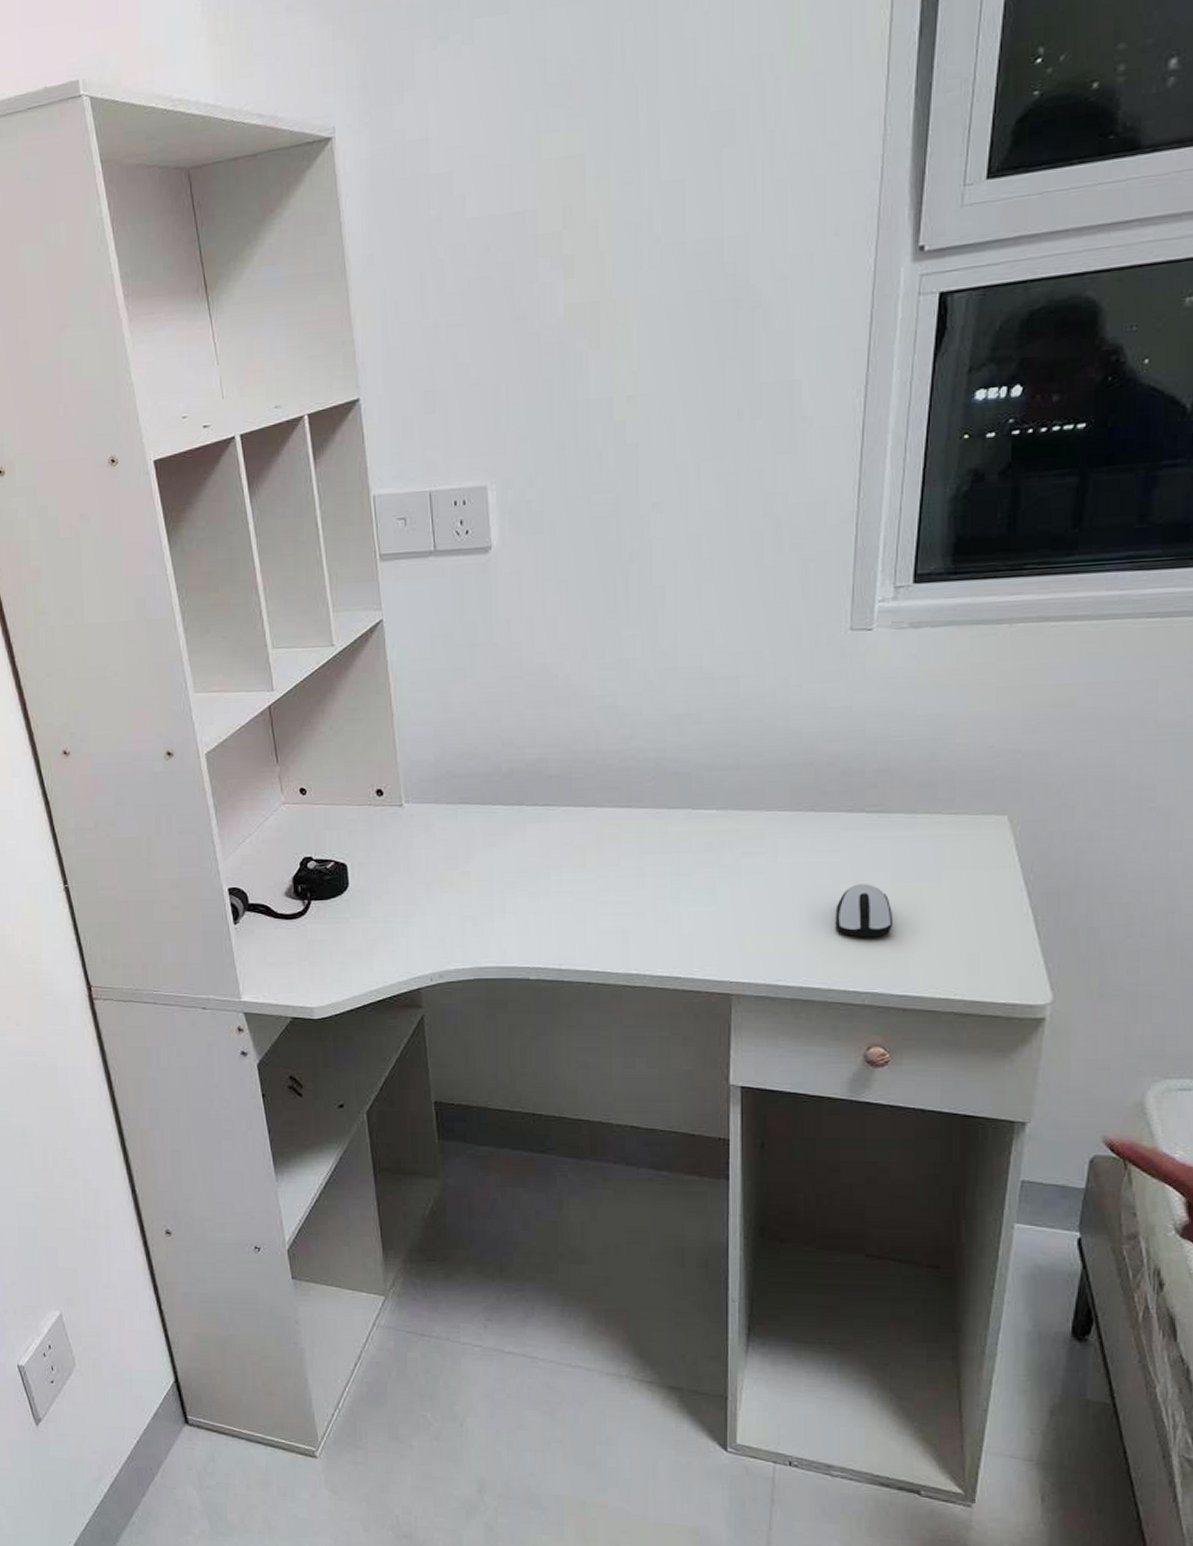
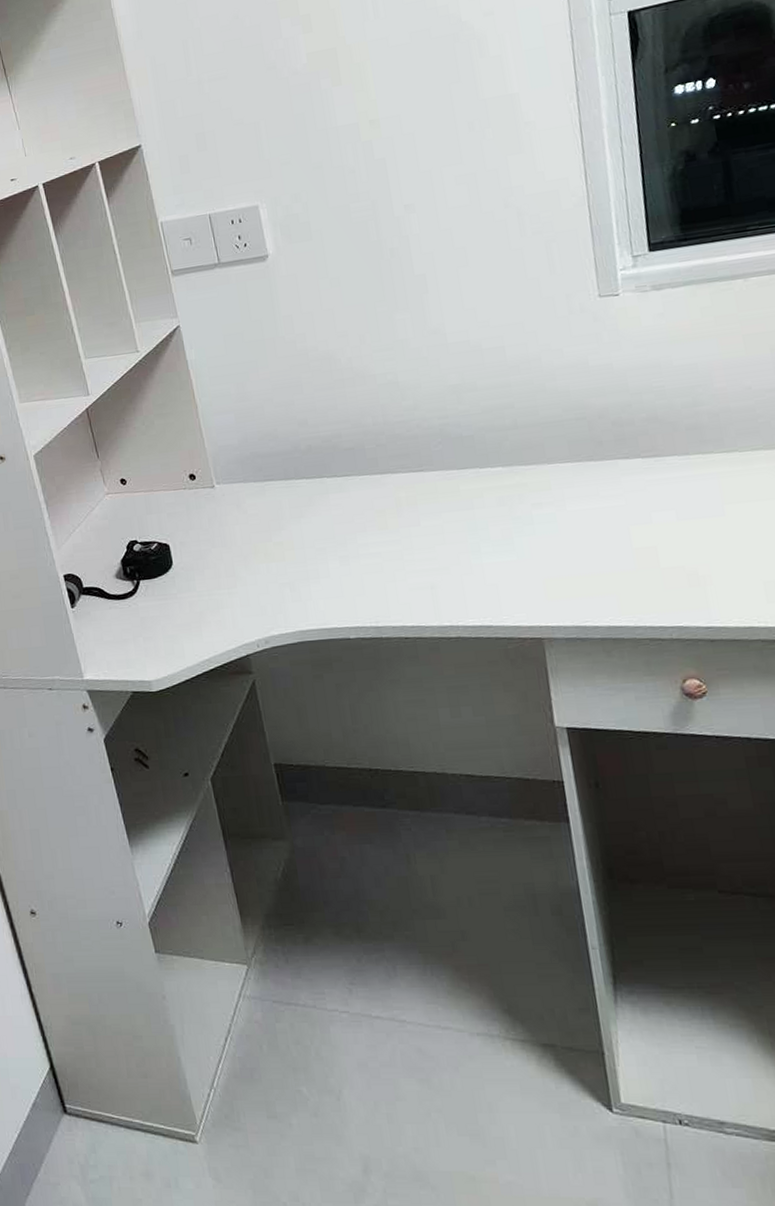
computer mouse: present [835,884,892,938] -> none [629,523,686,575]

